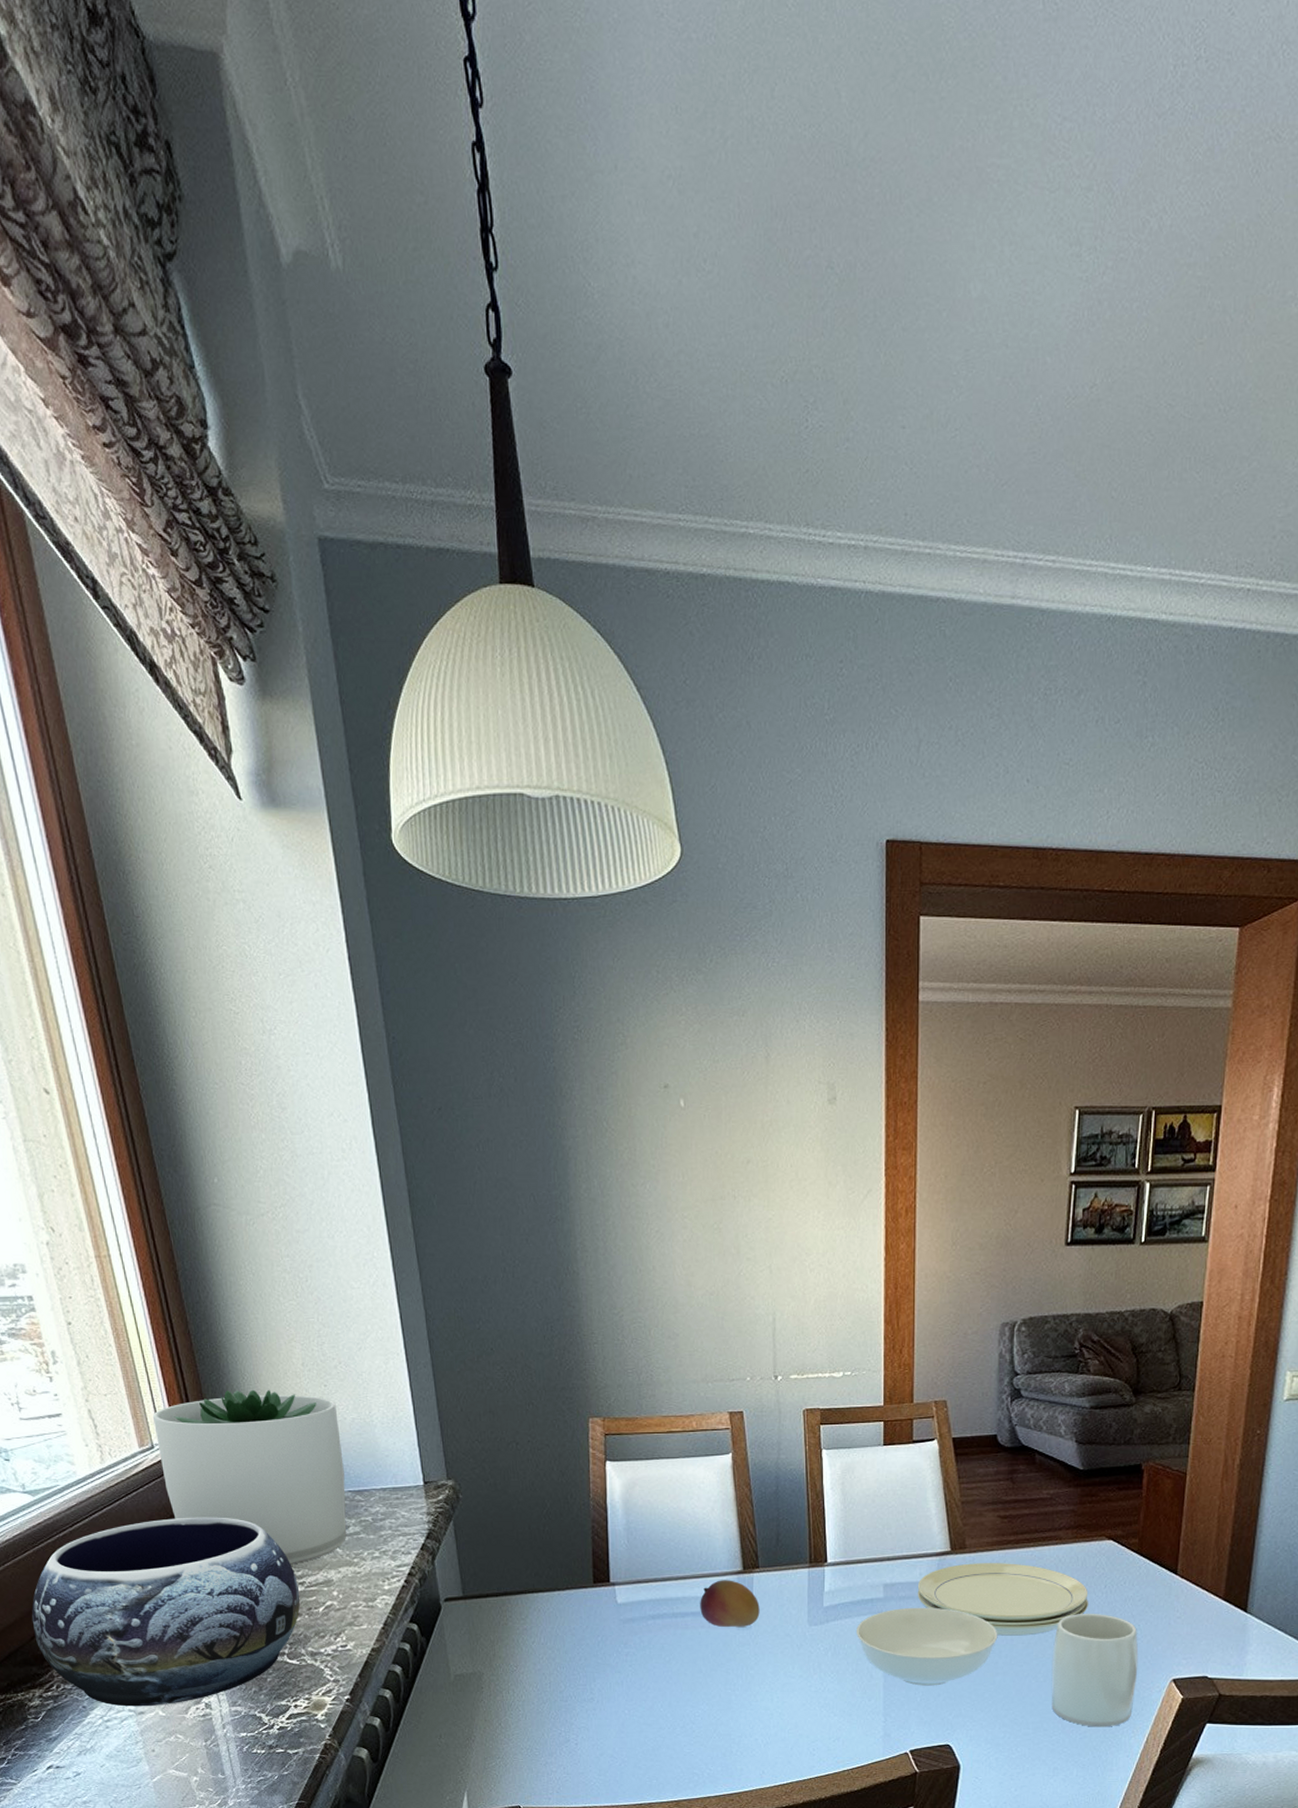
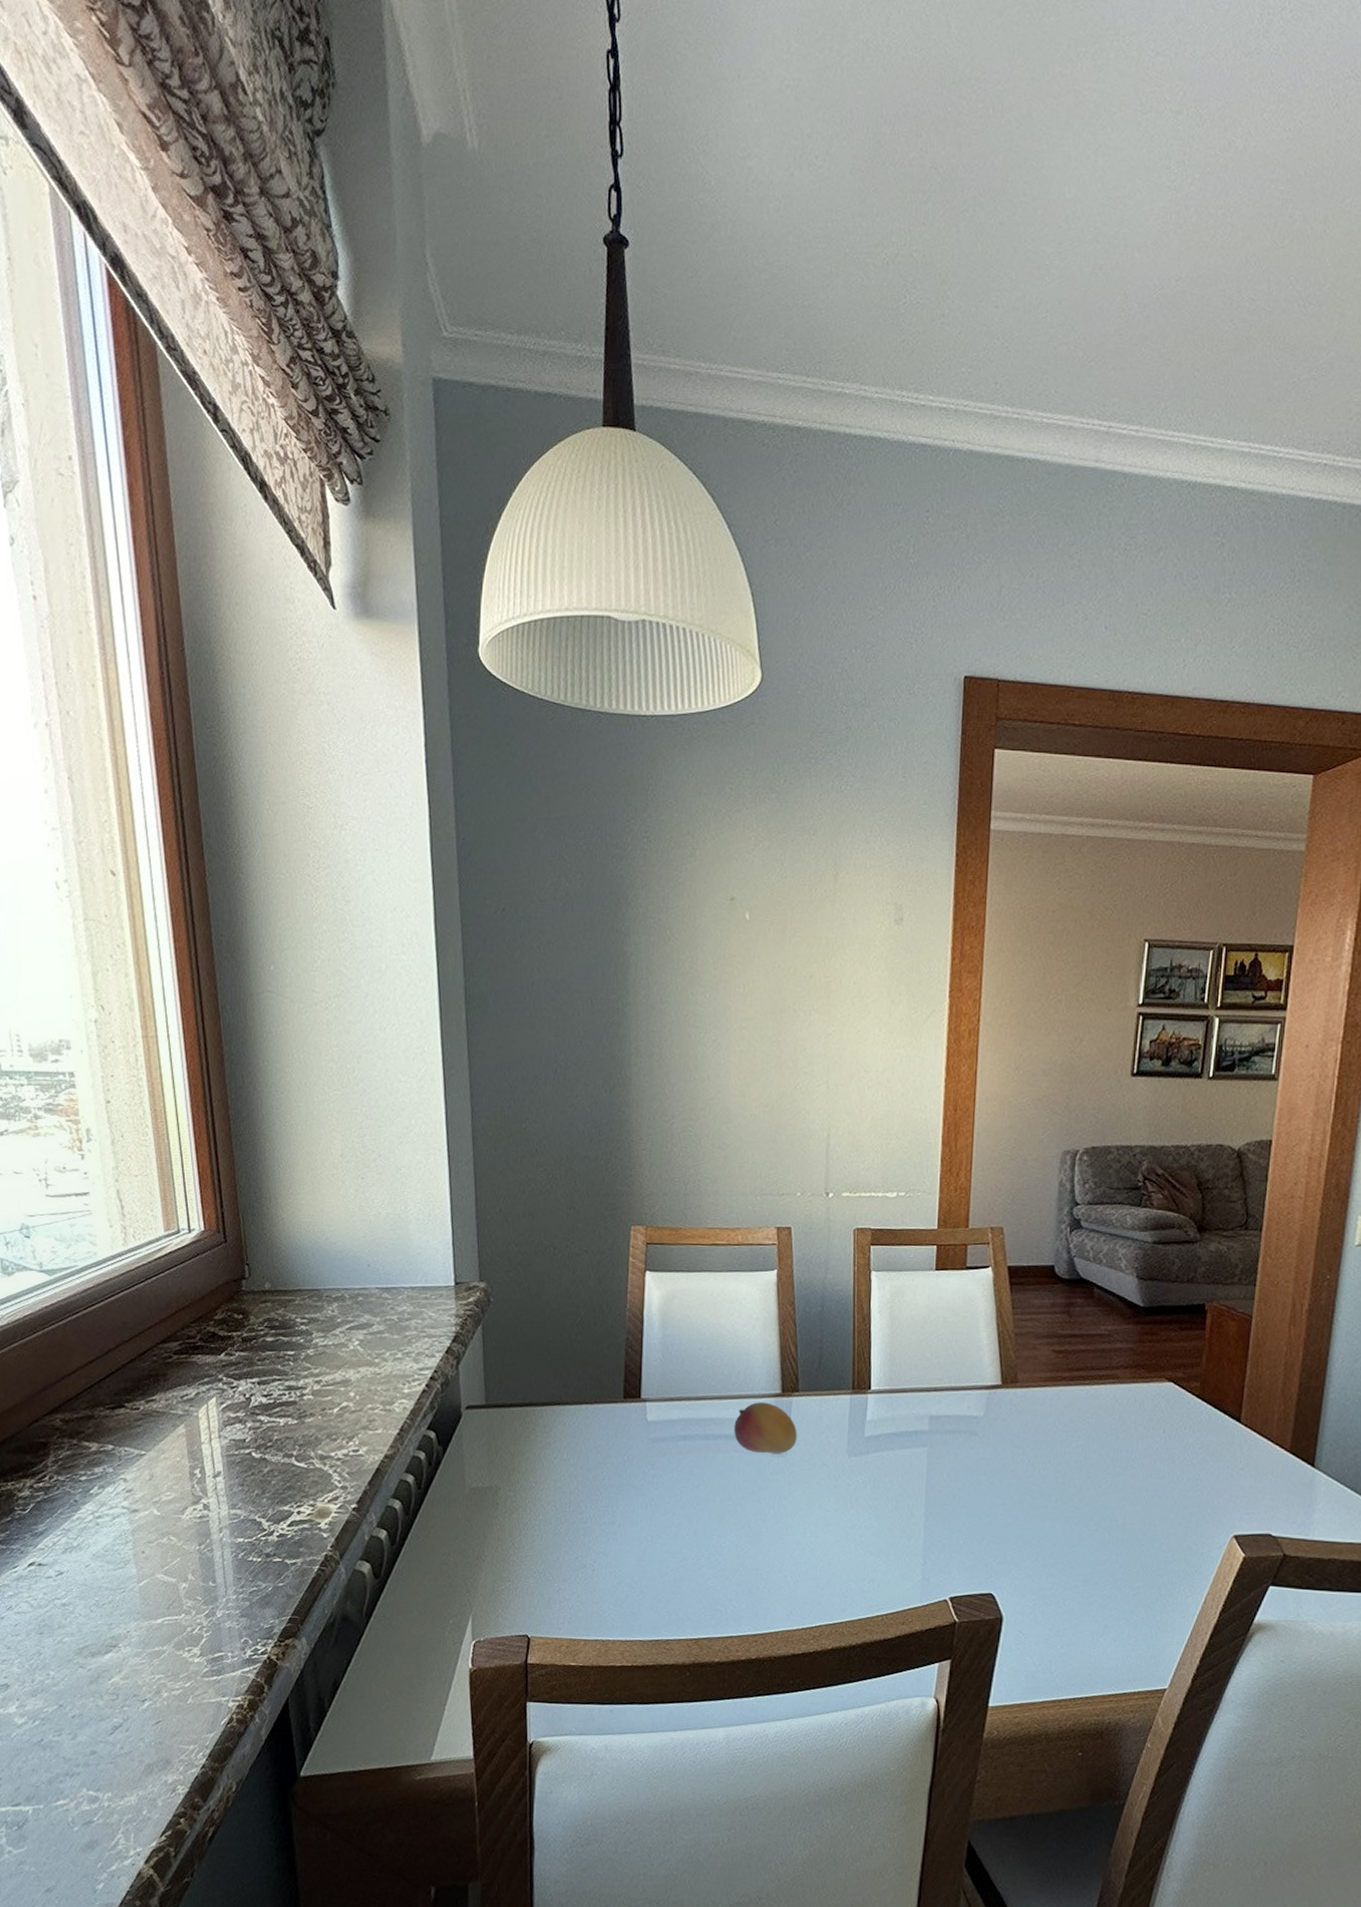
decorative bowl: present [32,1517,301,1707] -> none [32,1306,315,1504]
planter: present [153,1389,347,1565] -> none [183,1178,374,1362]
bowl: present [857,1607,998,1686] -> none [898,1442,1049,1529]
plate: present [917,1563,1089,1636] -> none [964,1398,1146,1480]
mug: present [1051,1614,1139,1727] -> none [1103,1459,1198,1584]

